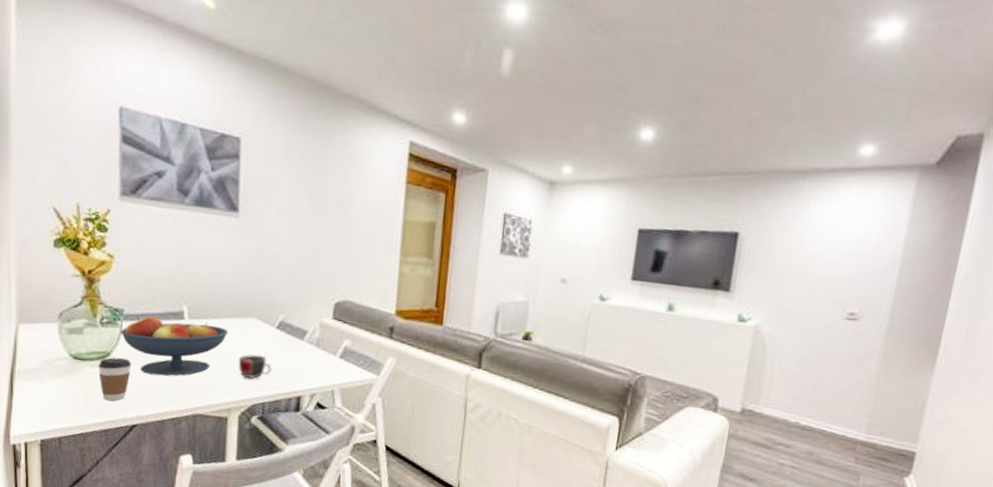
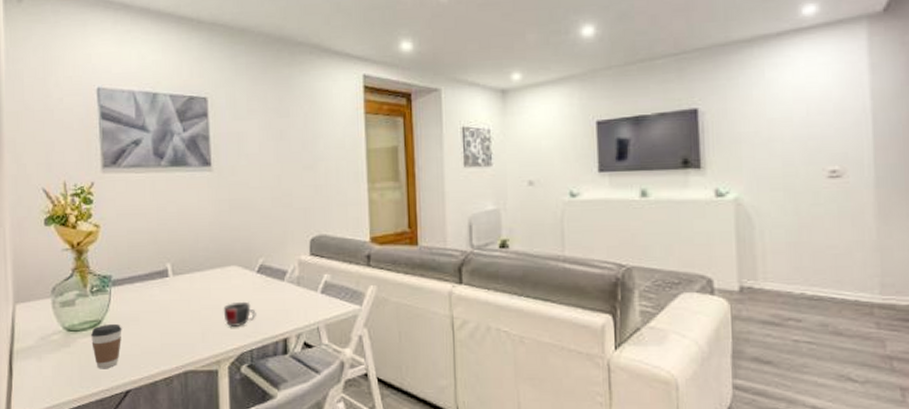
fruit bowl: present [121,316,229,376] -> none [110,277,212,337]

